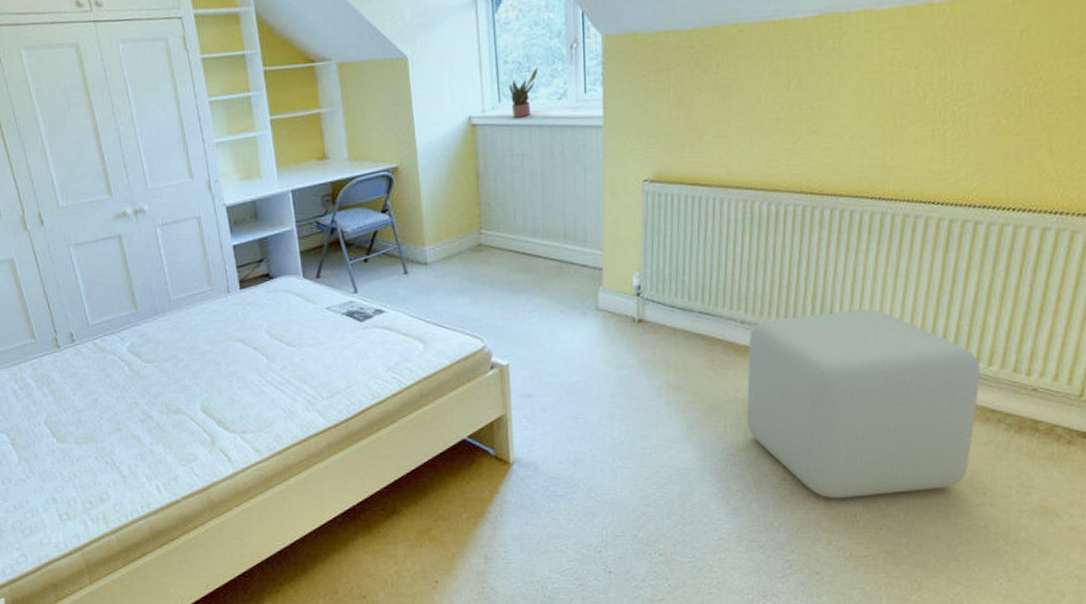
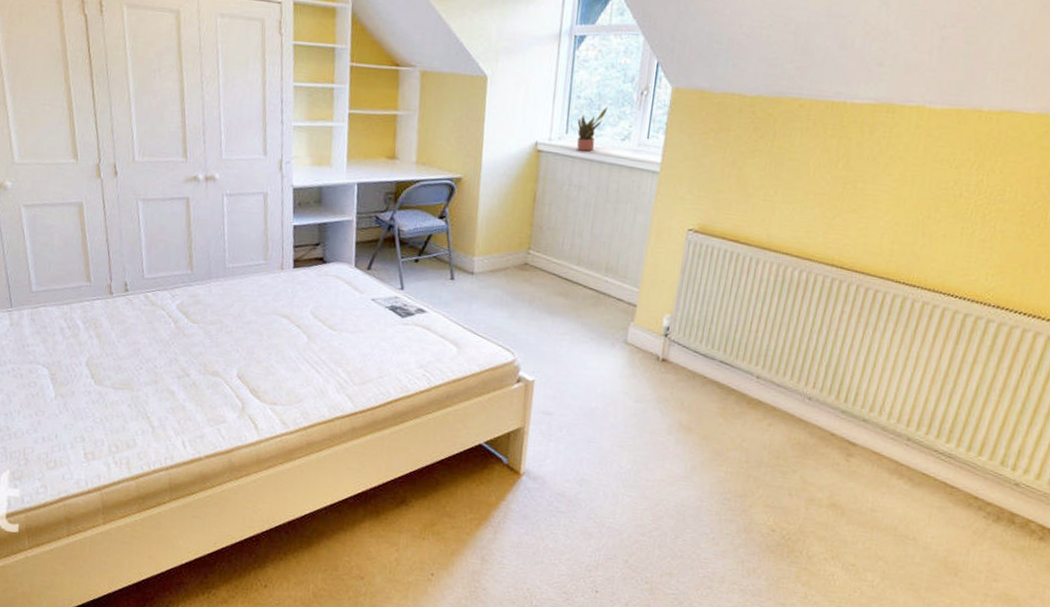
pouf: present [746,309,980,498] -> none [747,379,971,563]

